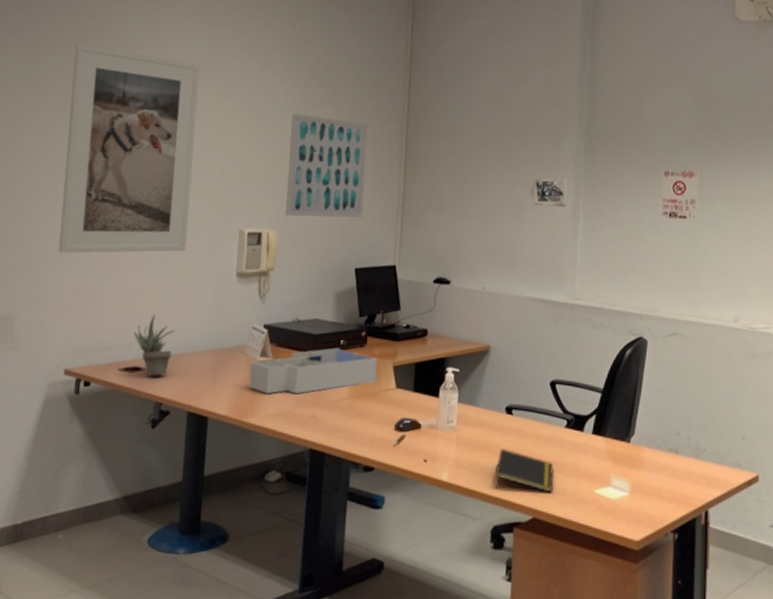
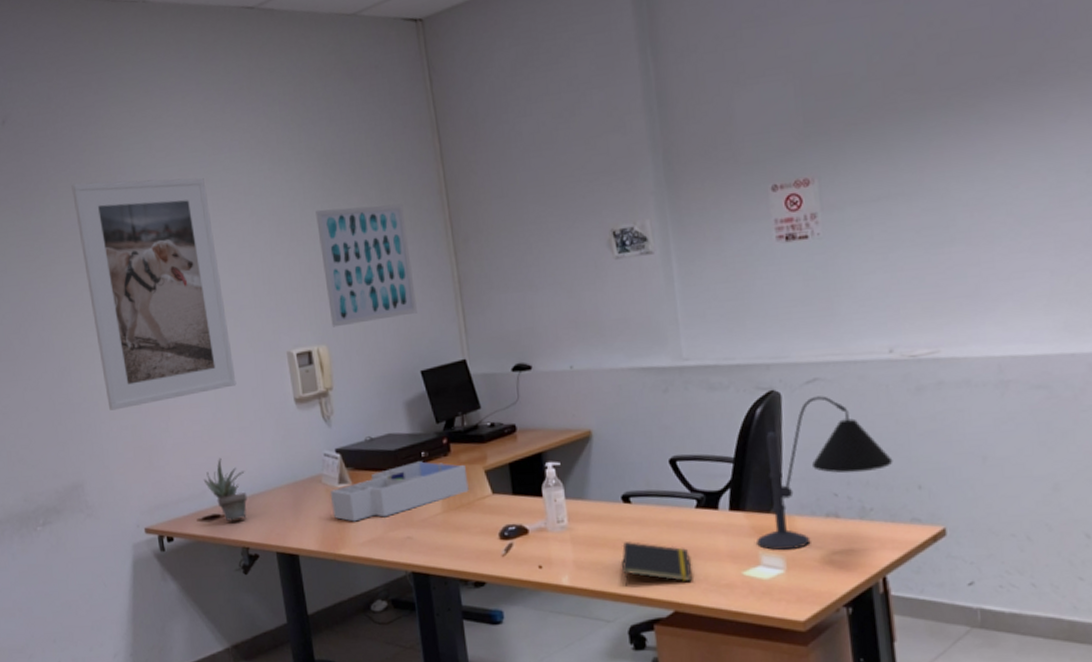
desk lamp: none [610,348,726,476] -> present [757,396,893,550]

